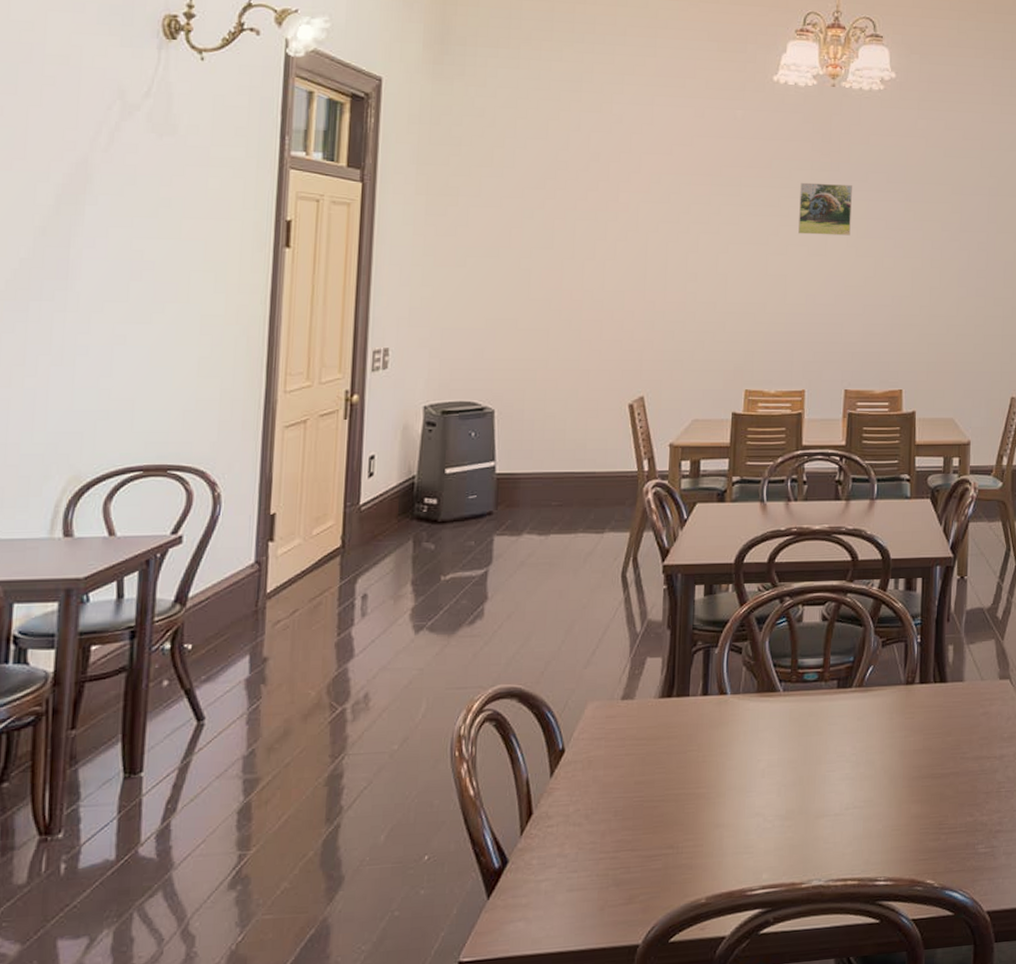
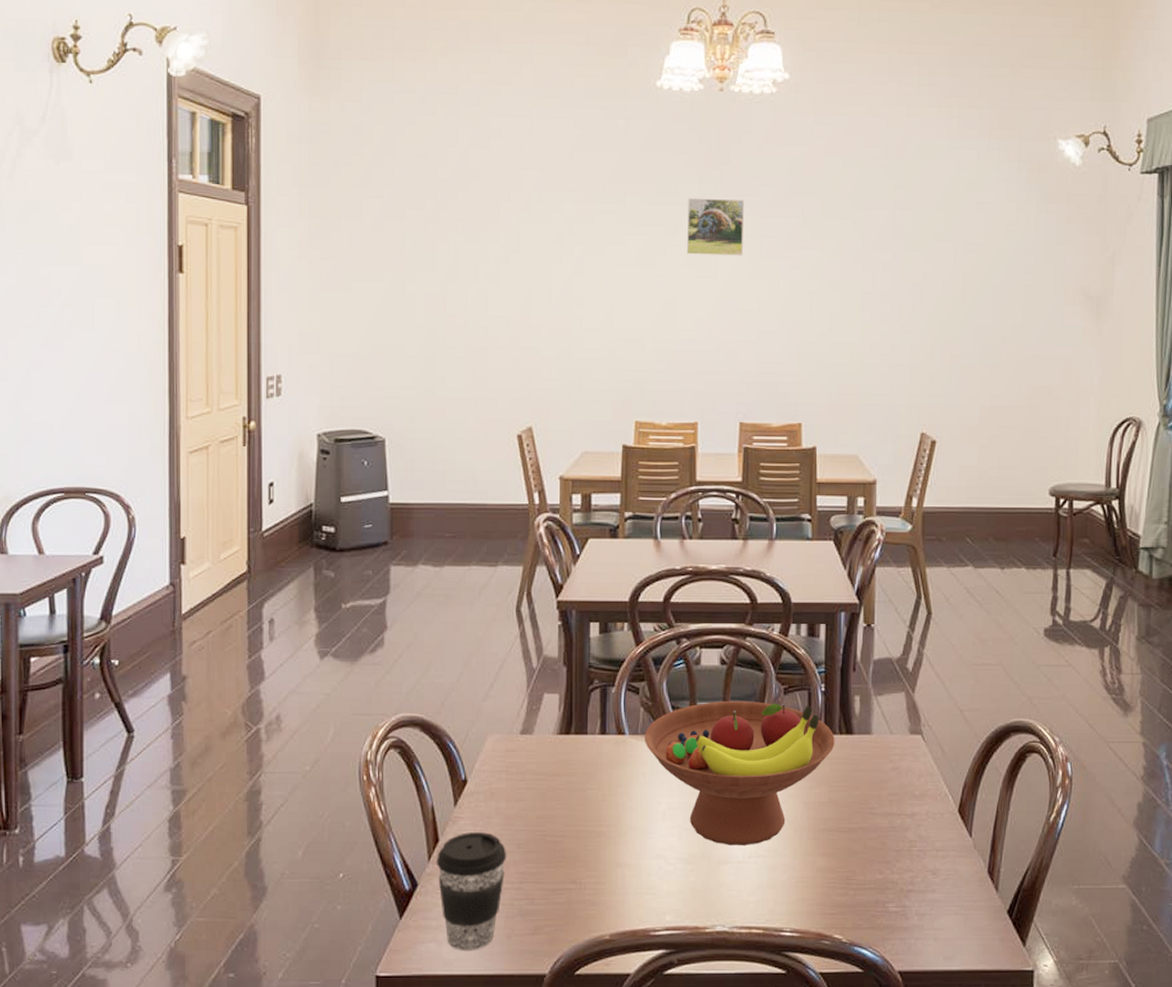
coffee cup: none [528,802,603,927] -> present [436,832,507,950]
fruit bowl: none [746,655,930,799] -> present [645,700,835,845]

